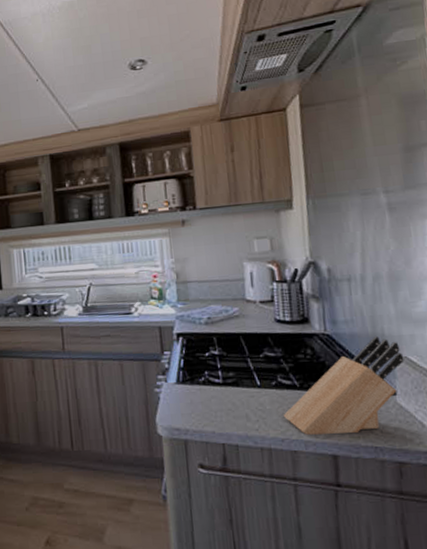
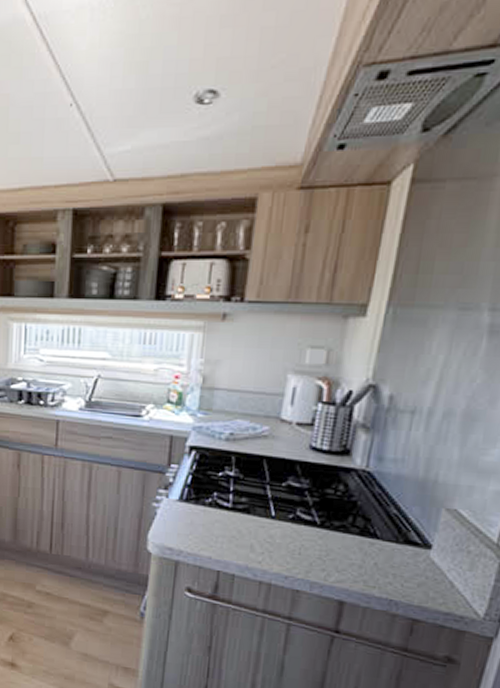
knife block: present [283,335,405,435] -> none [293,481,454,583]

